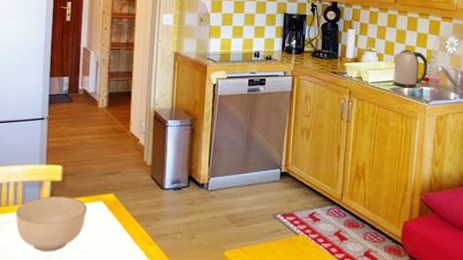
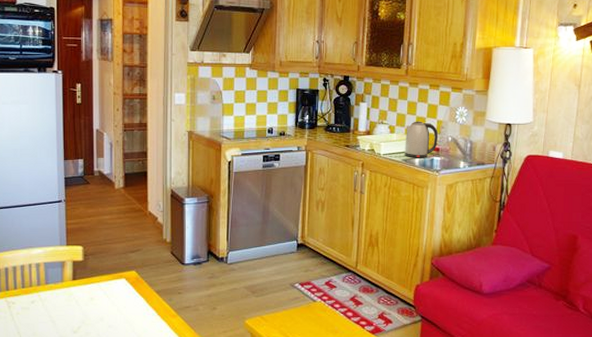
bowl: present [15,195,88,252] -> none [39,275,110,328]

